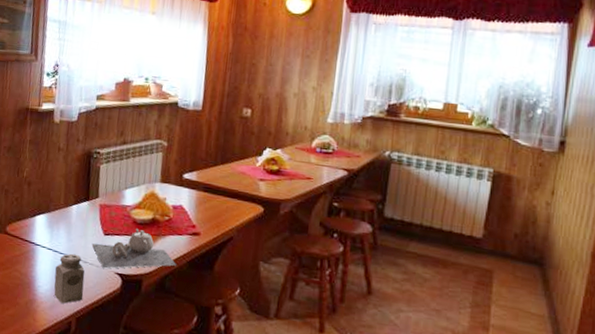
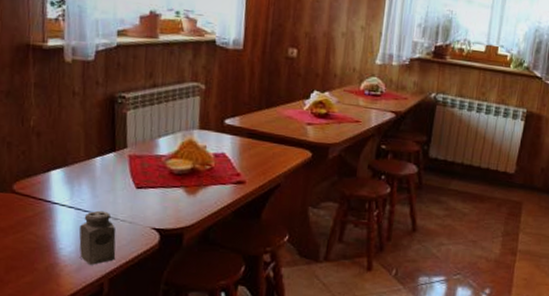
teapot: present [91,228,176,269] -> none [122,179,220,224]

